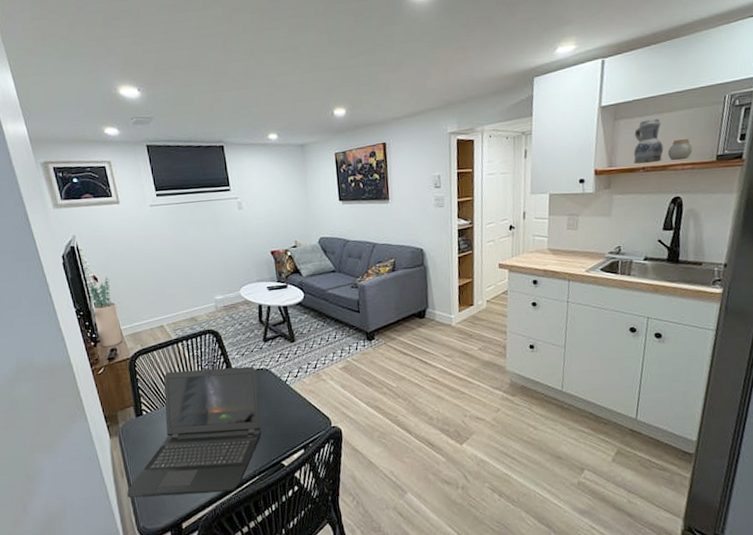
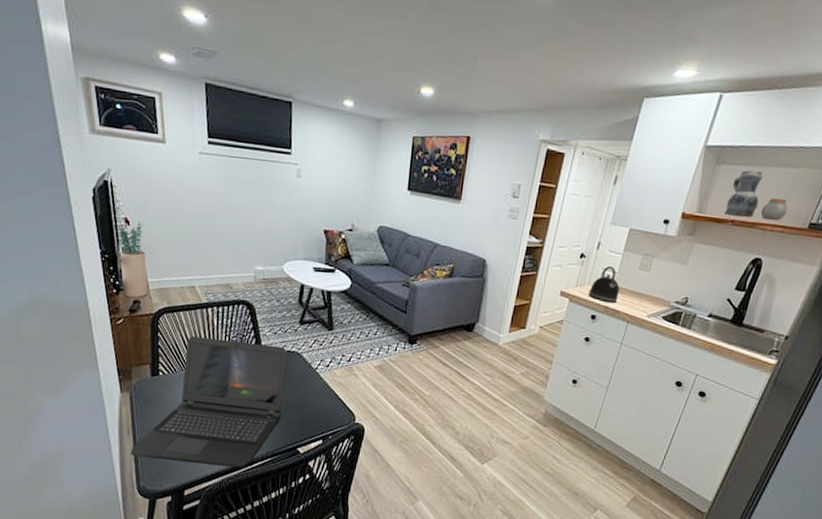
kettle: none [525,231,554,266] -> present [588,265,620,304]

